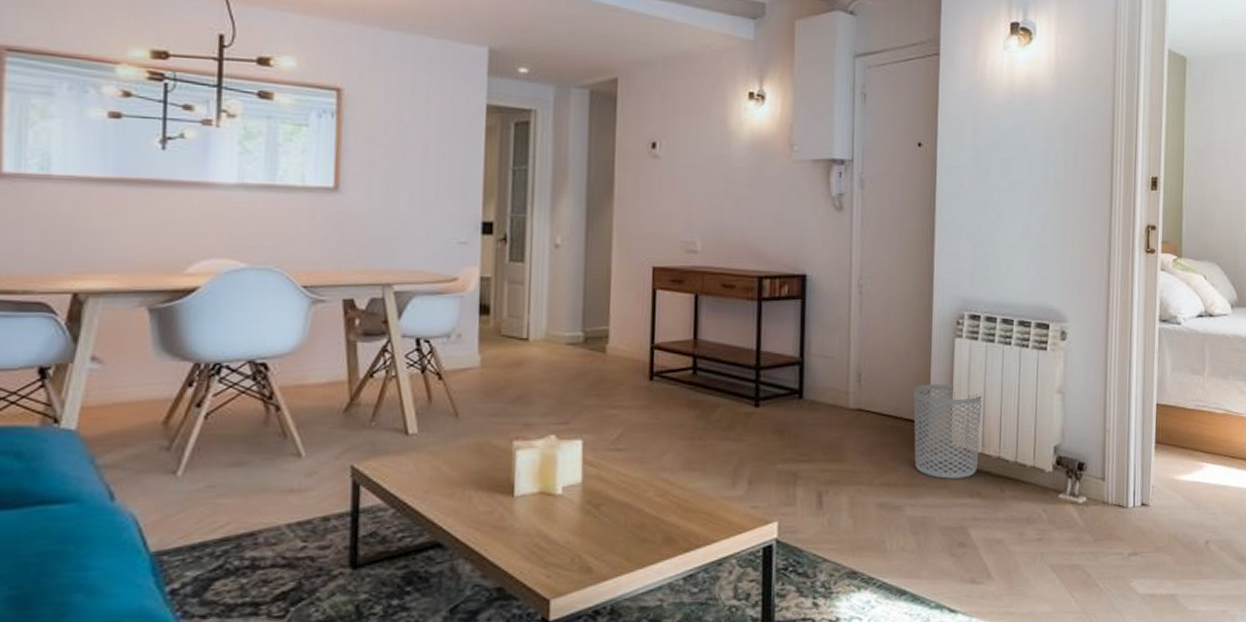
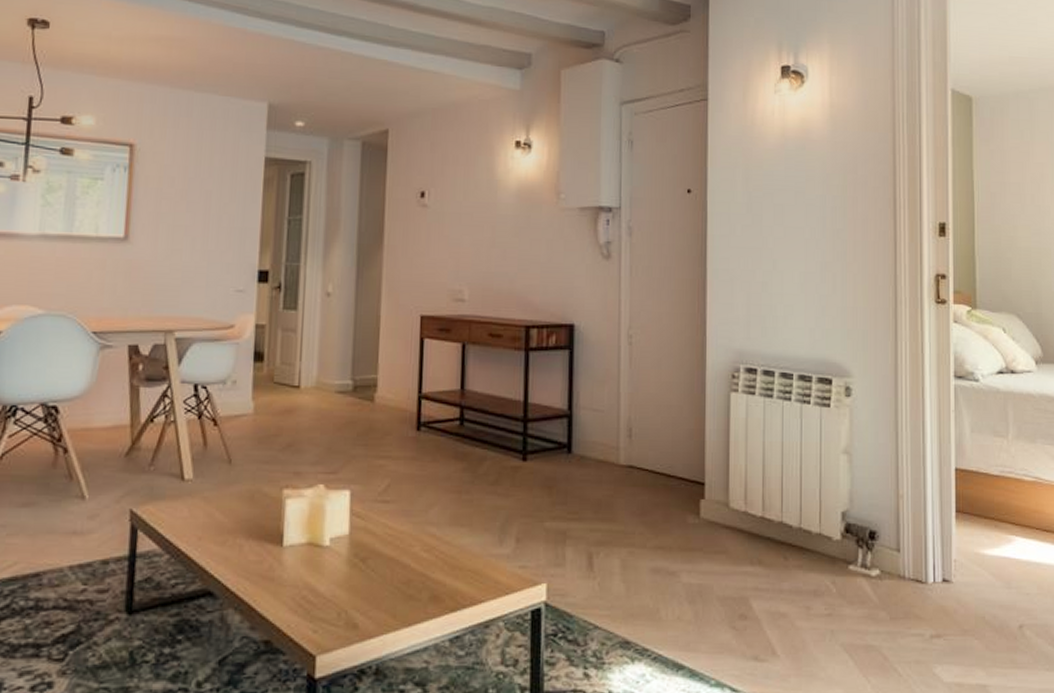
waste bin: present [913,383,982,479] -> none [688,440,761,544]

